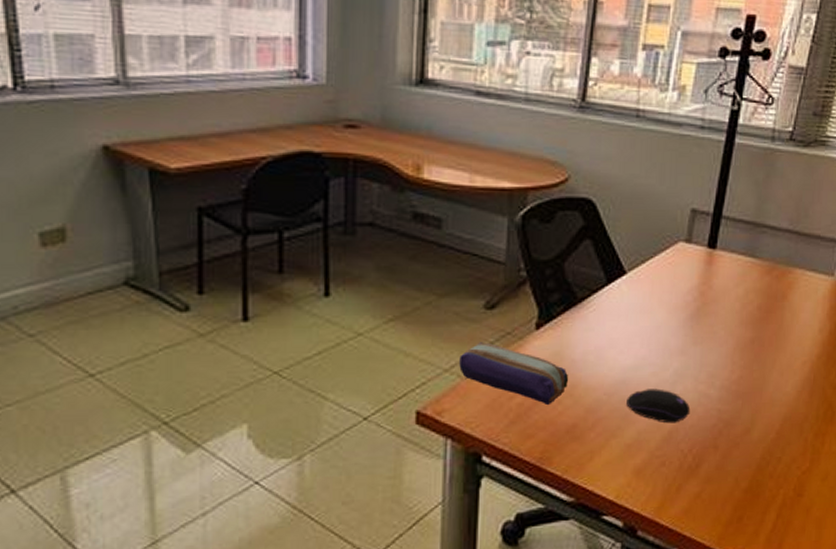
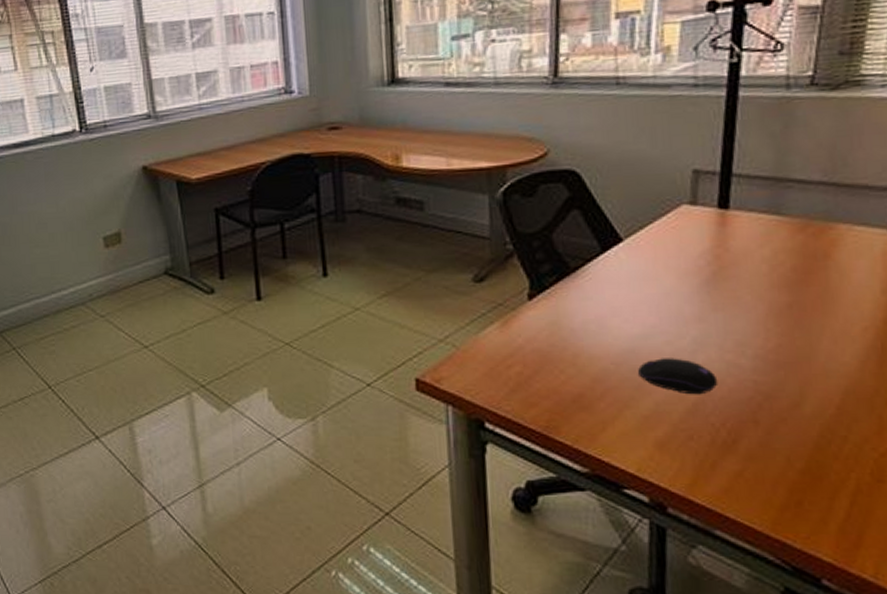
pencil case: present [459,342,569,406] -> none [453,313,570,375]

